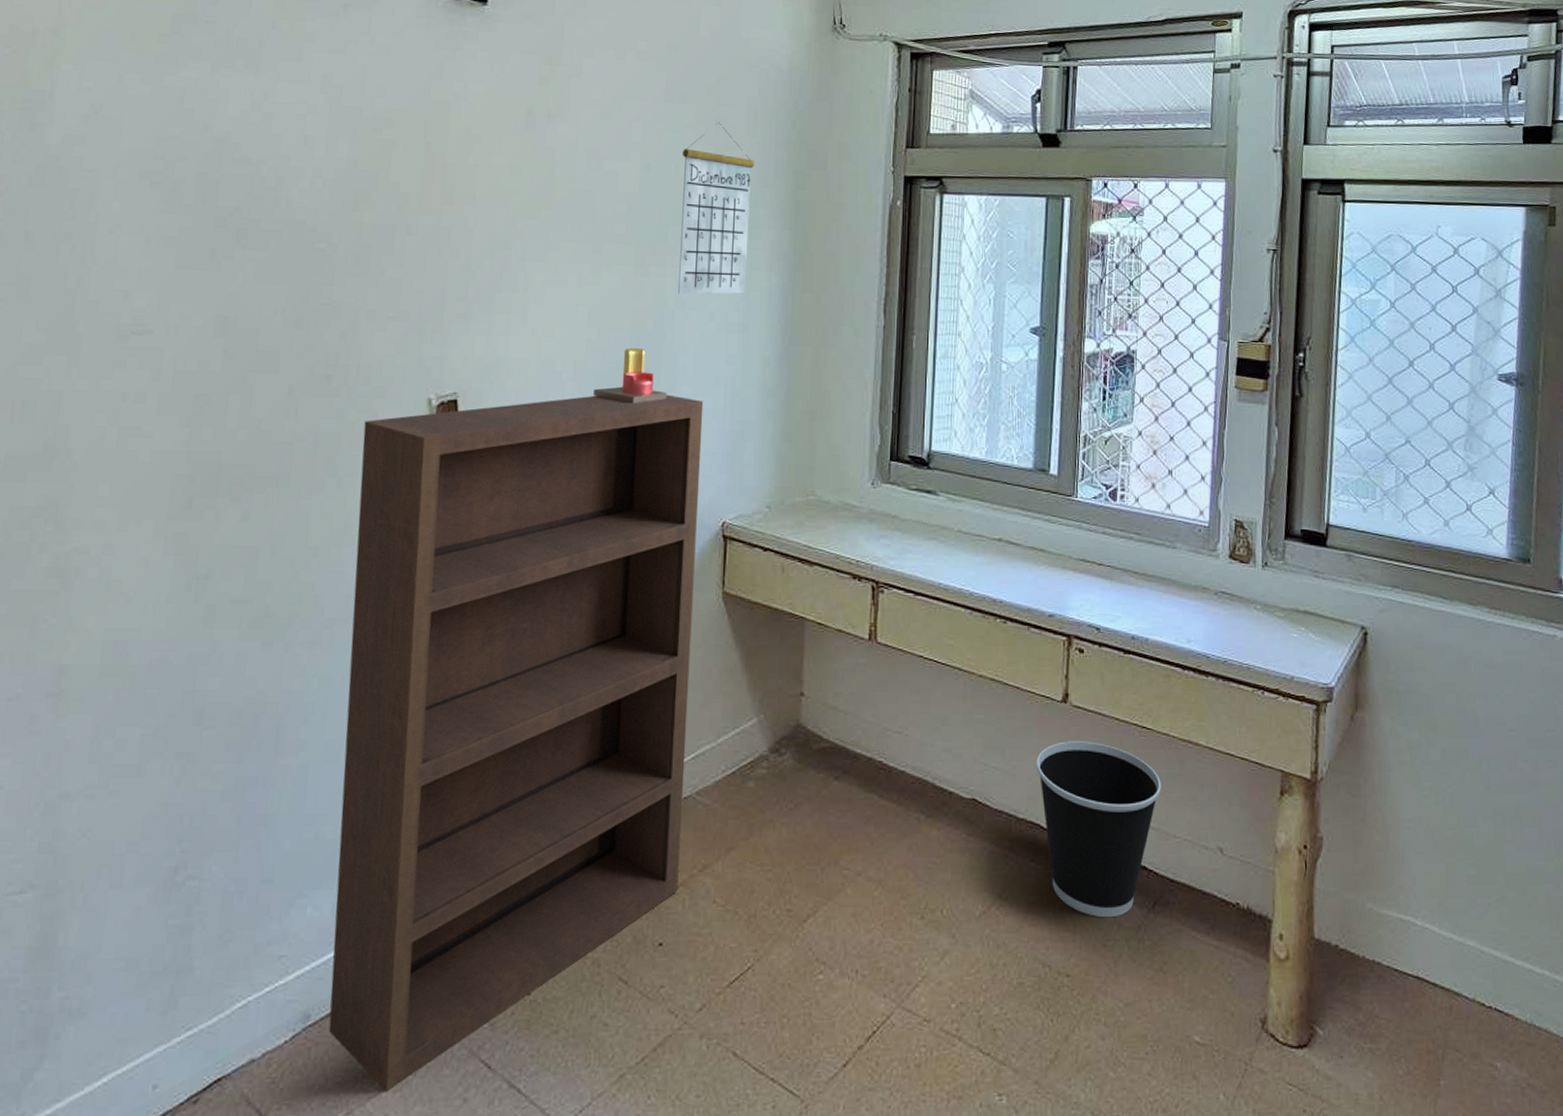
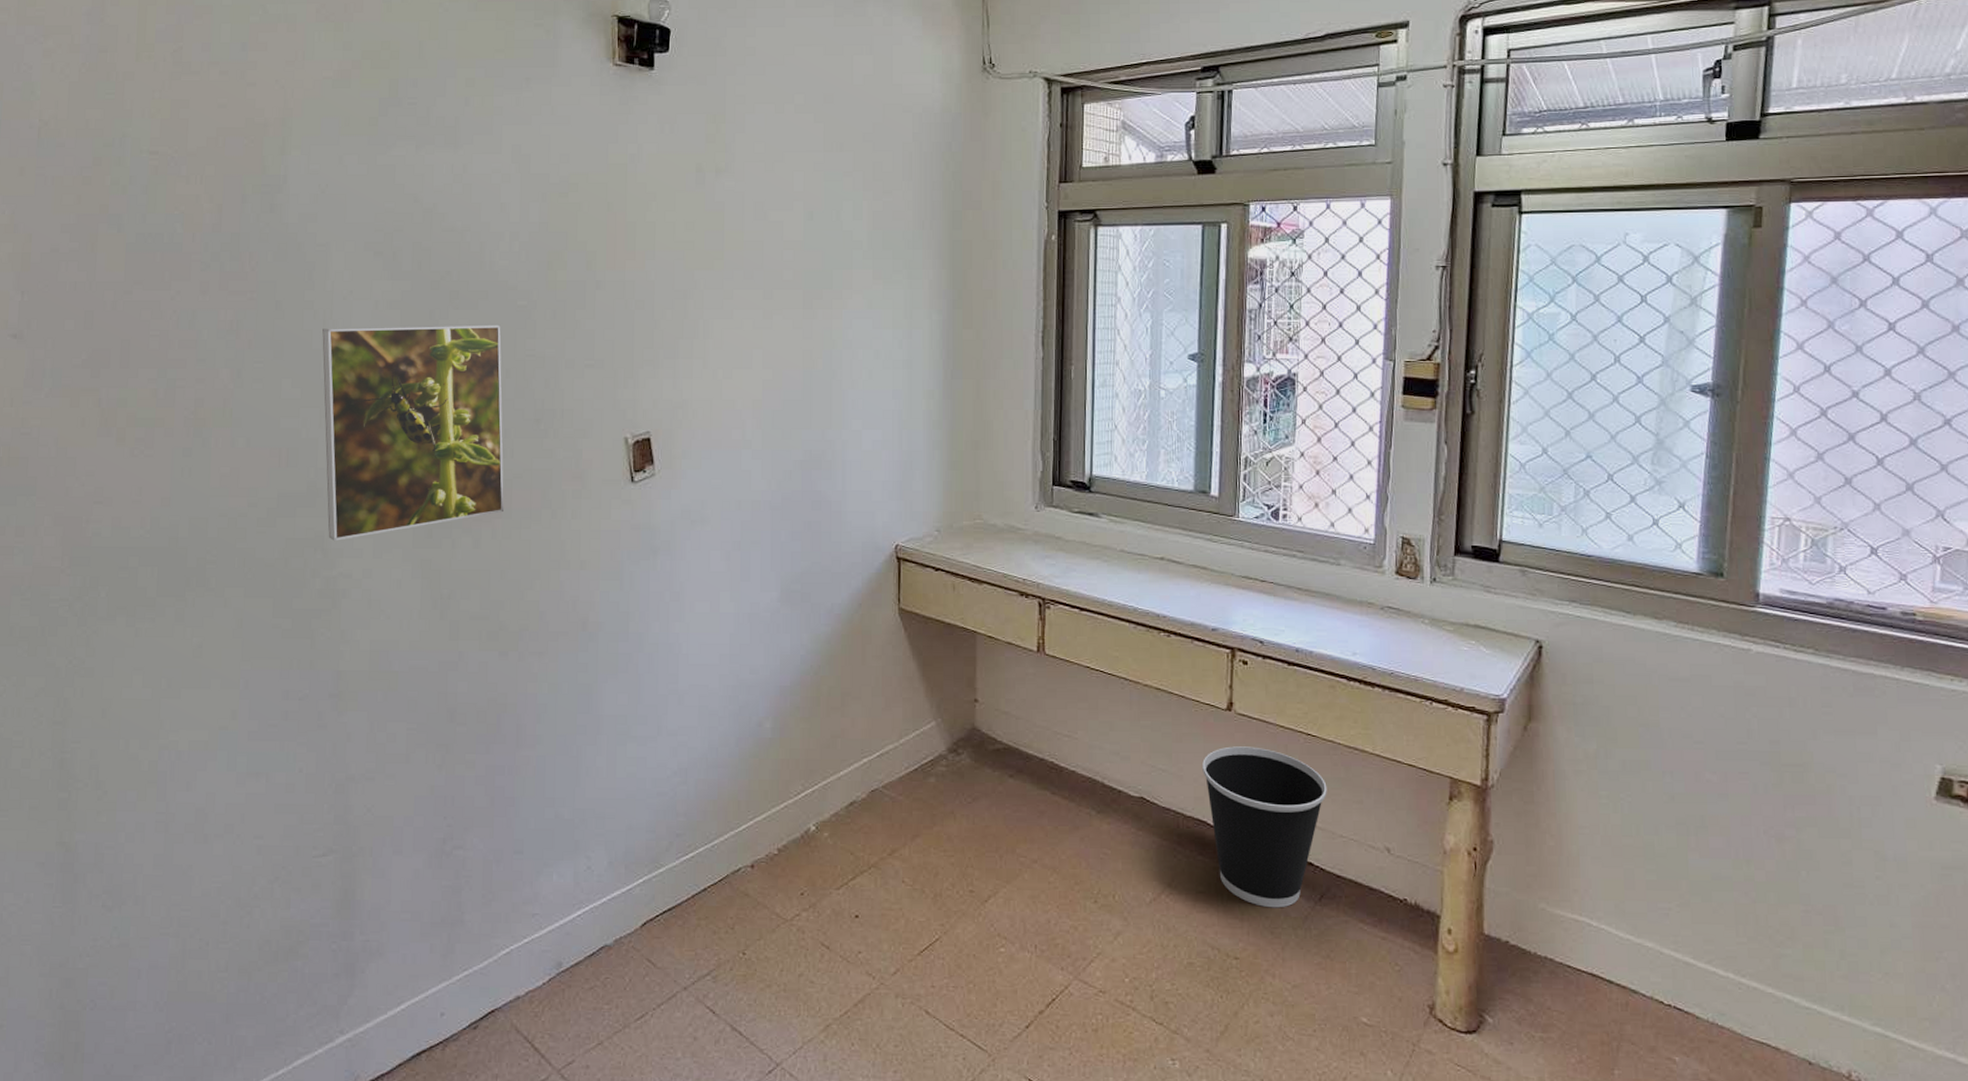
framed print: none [64,264,294,510] -> present [322,325,504,541]
bookcase: present [328,394,704,1091] -> none [571,428,873,1028]
candle: present [593,347,668,404] -> none [772,386,839,438]
calendar: present [678,122,755,295] -> none [843,168,912,334]

